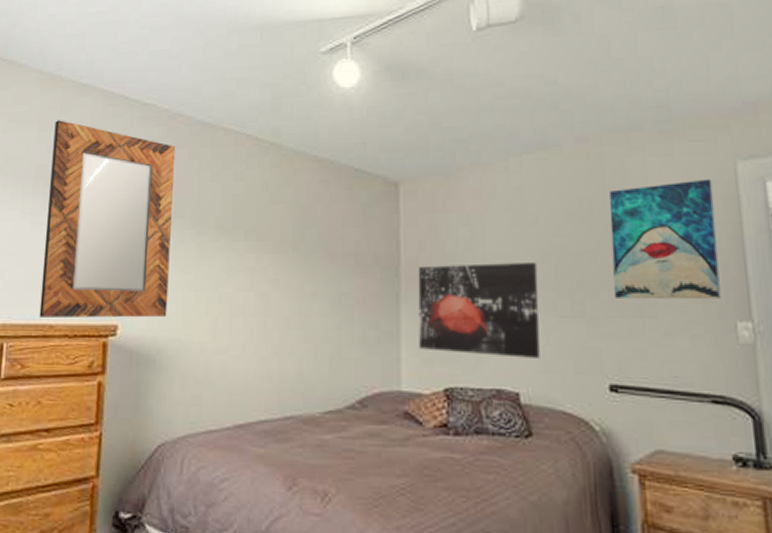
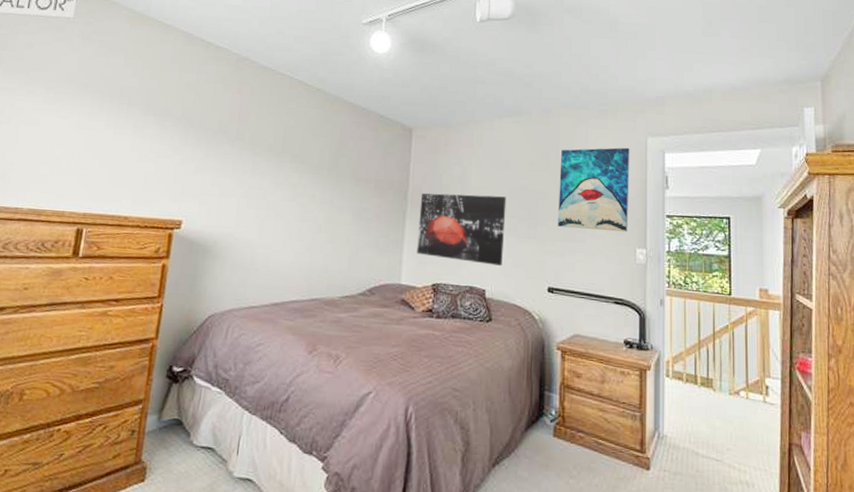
home mirror: present [39,120,176,318] -> none [116,51,241,216]

